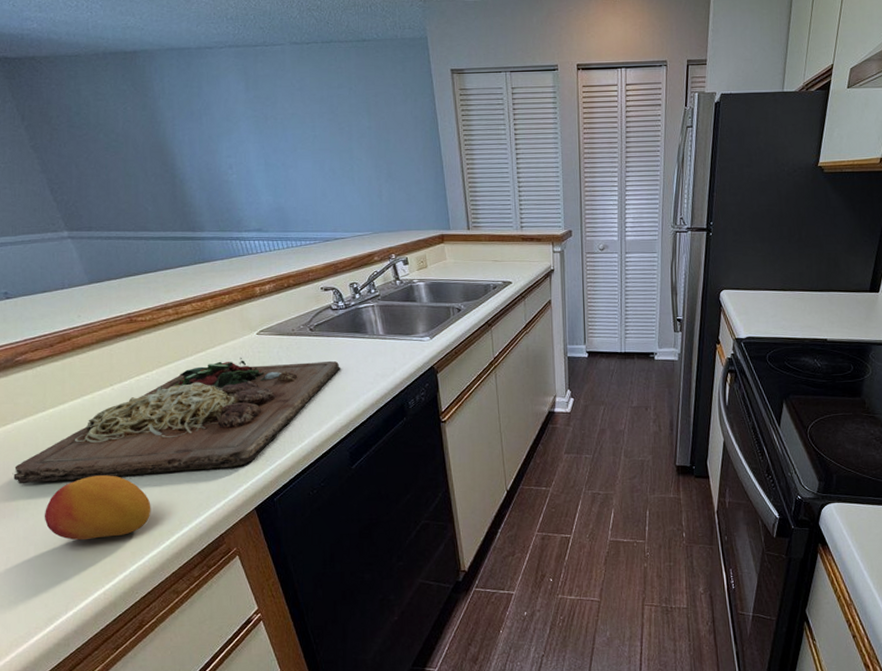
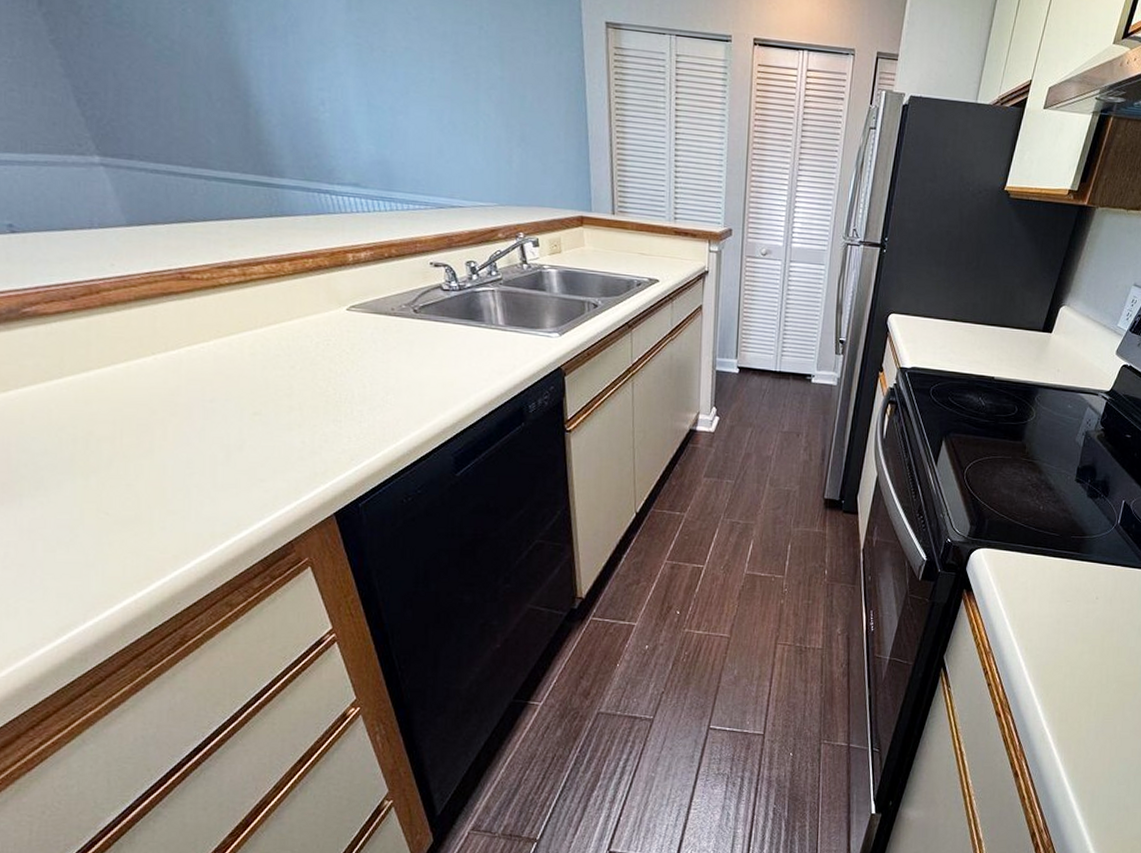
cutting board: present [12,357,340,485] -> none [14,335,449,466]
fruit: present [44,475,151,541] -> none [57,461,201,538]

